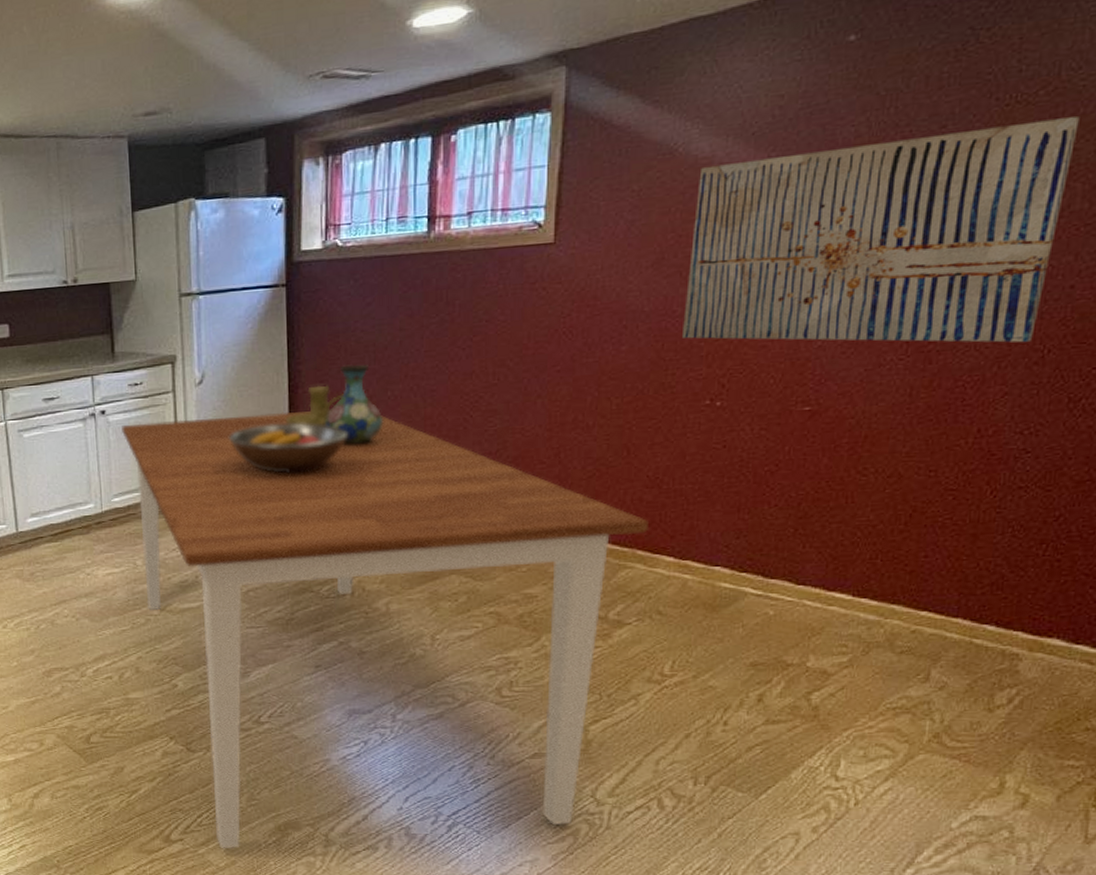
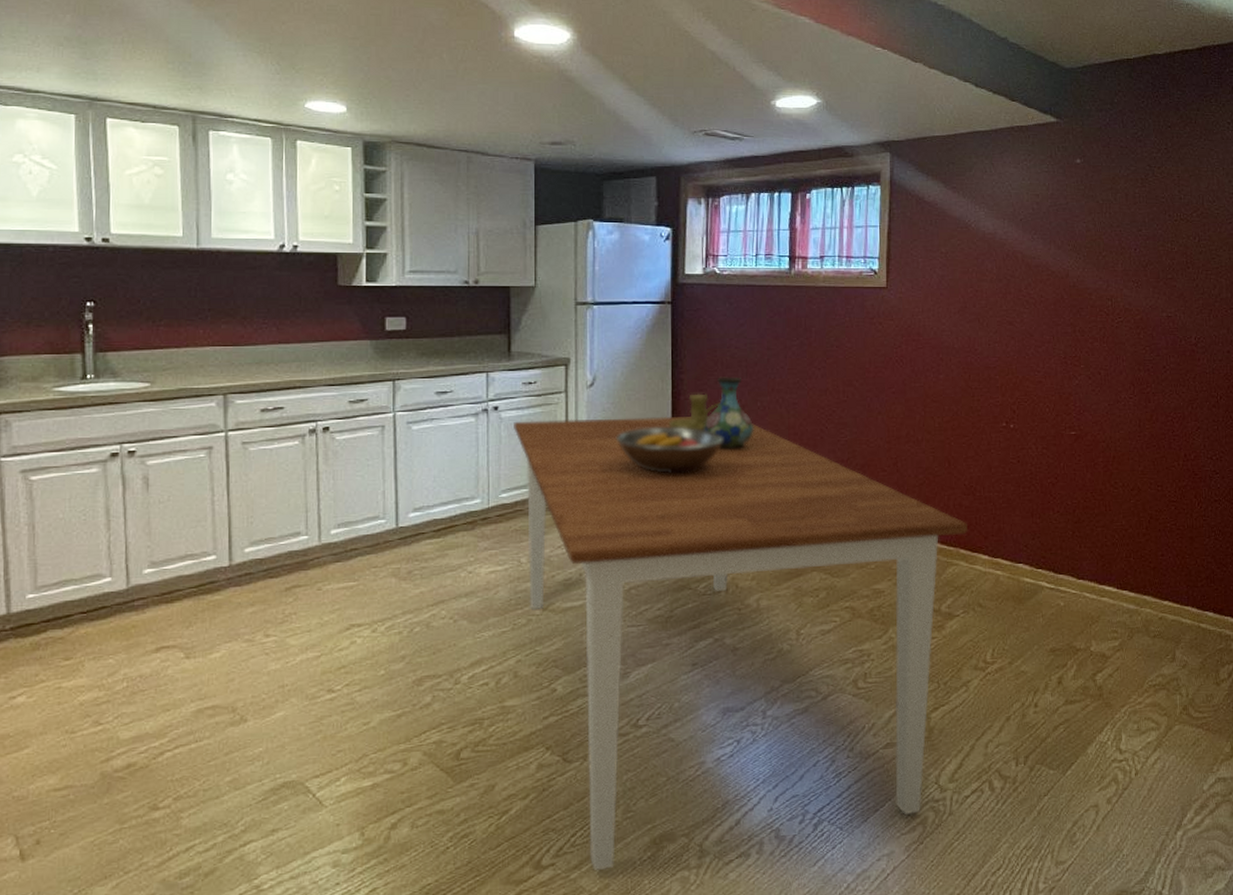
wall art: present [683,117,1080,343] -> none [983,234,1218,391]

